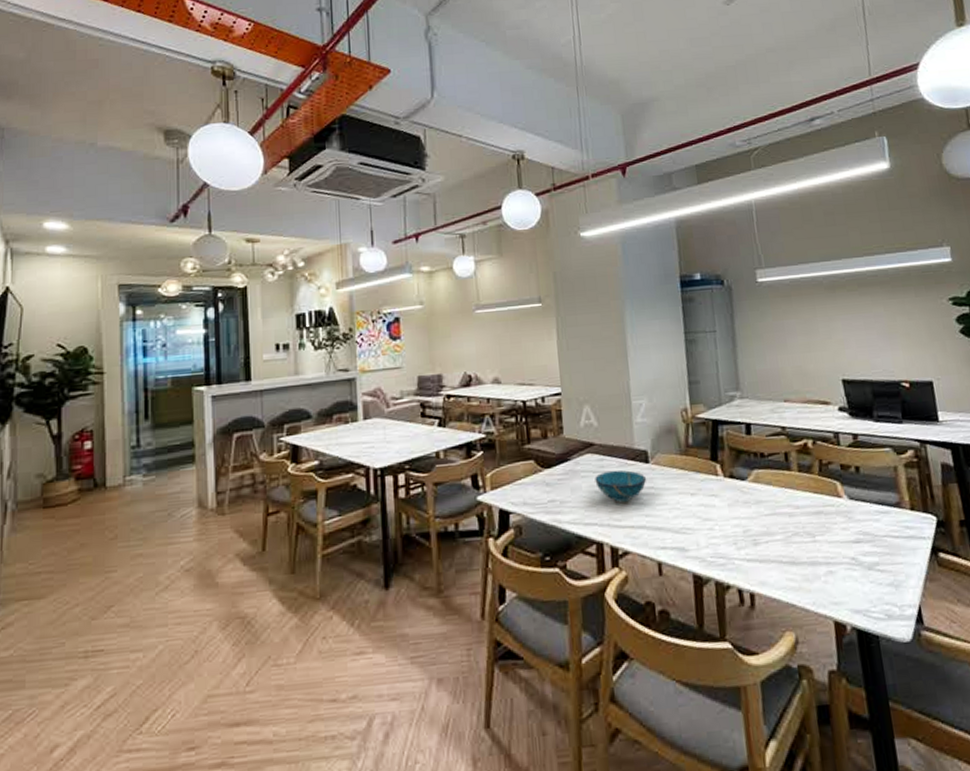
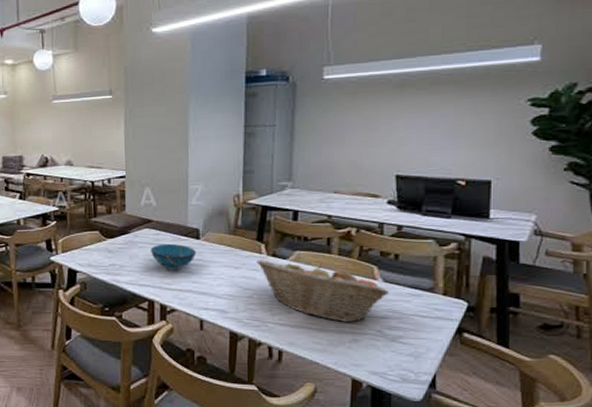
fruit basket: none [713,482,858,552] -> present [256,259,390,323]

